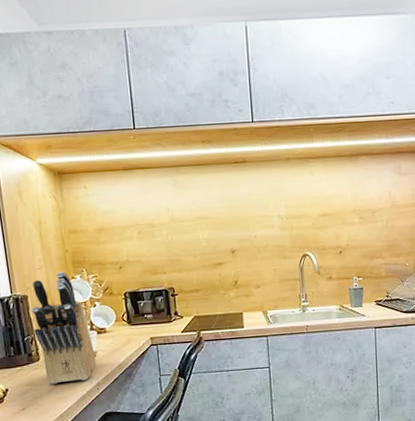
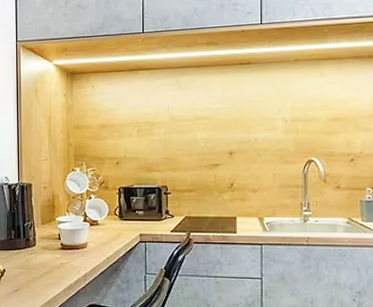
knife block: present [31,271,97,384] -> none [34,163,86,270]

